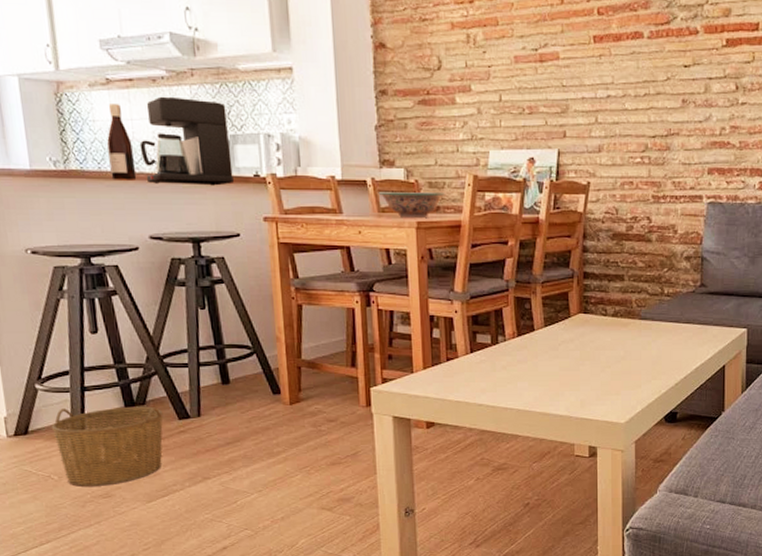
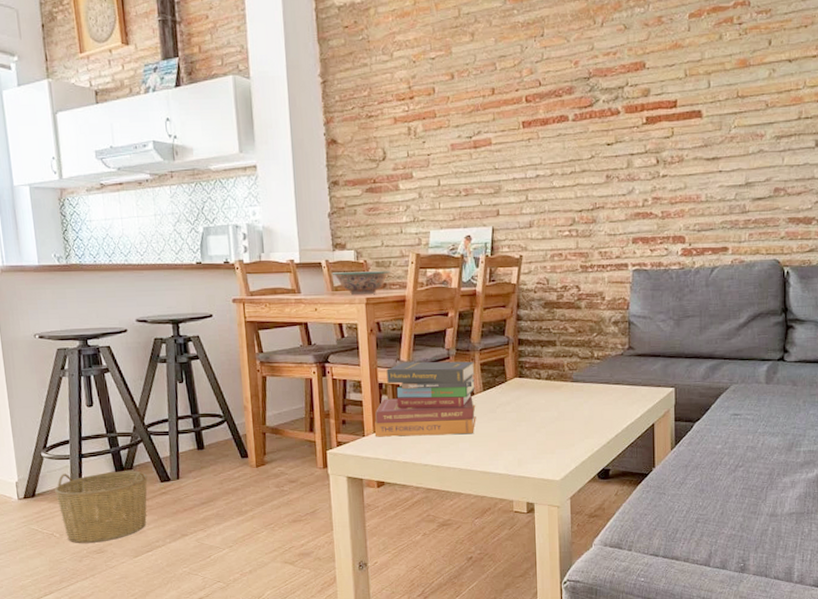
bottle: present [107,102,137,180] -> none [101,204,126,272]
coffee maker: present [139,96,234,186] -> none [128,196,207,273]
books: none [423,293,537,374] -> present [374,361,476,437]

